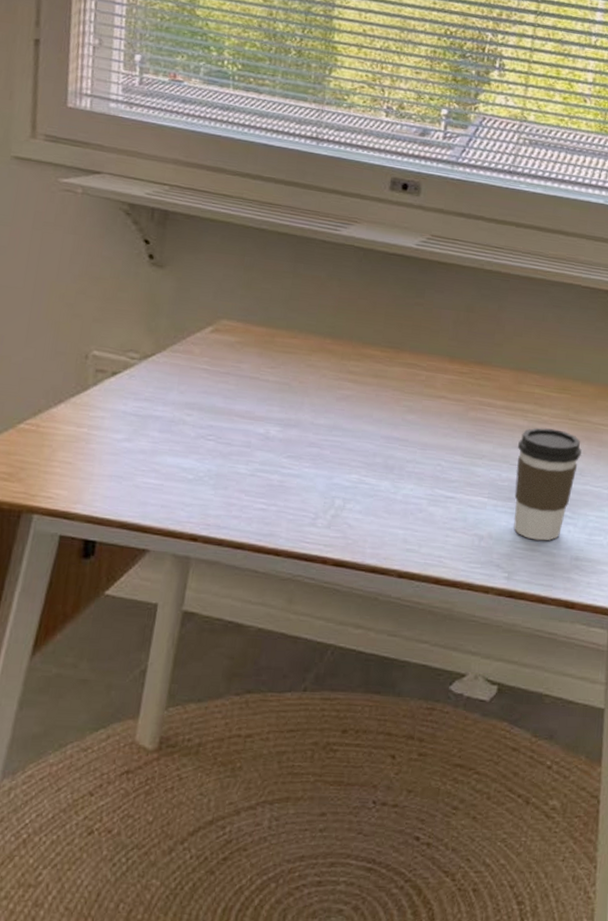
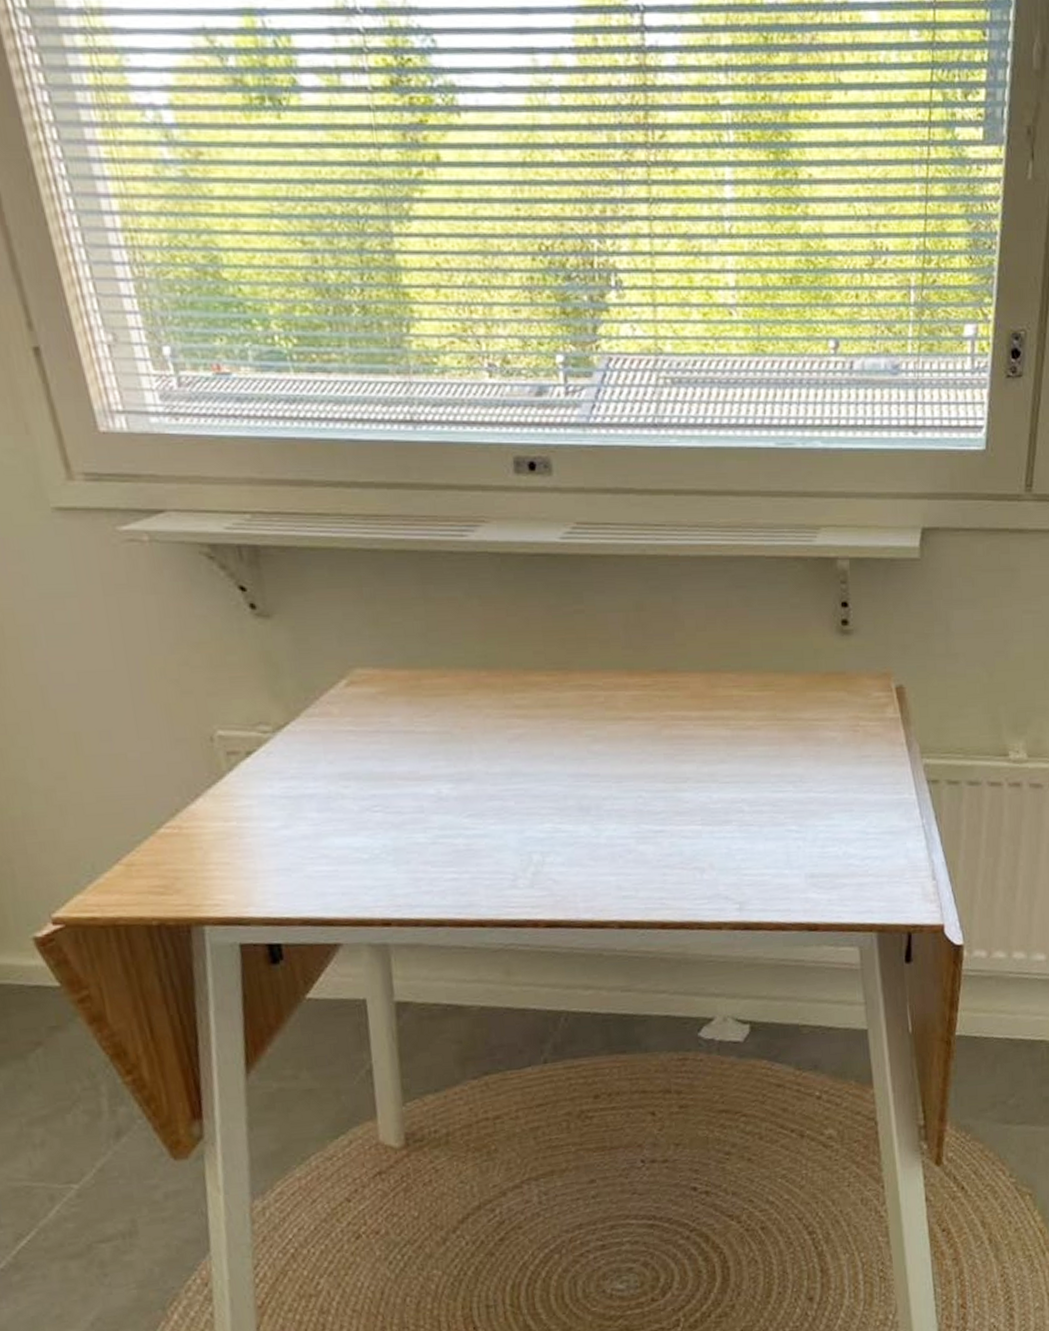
coffee cup: present [513,427,582,541] -> none [724,733,798,863]

